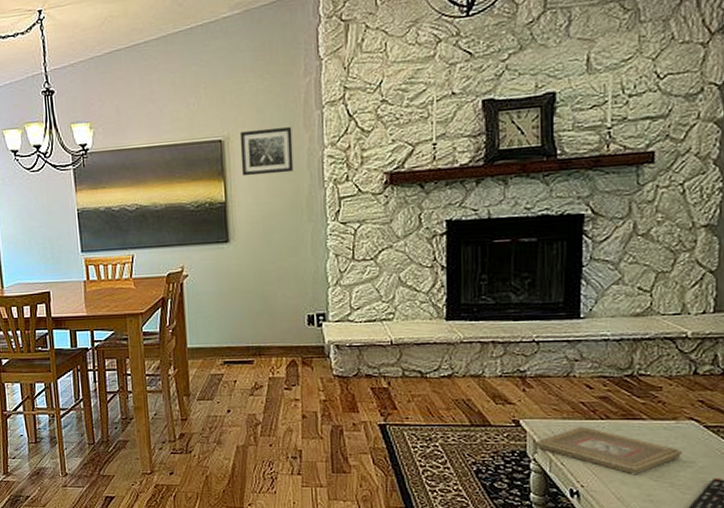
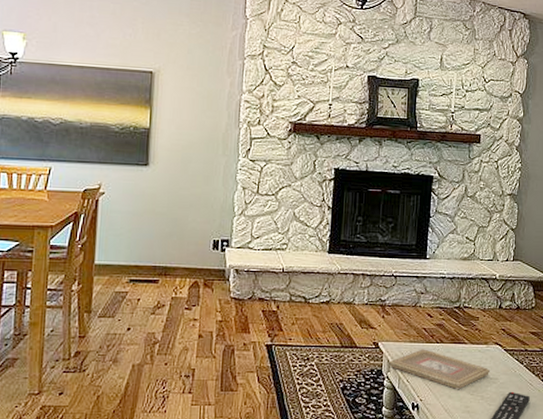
wall art: present [239,126,294,177] -> none [167,67,217,110]

